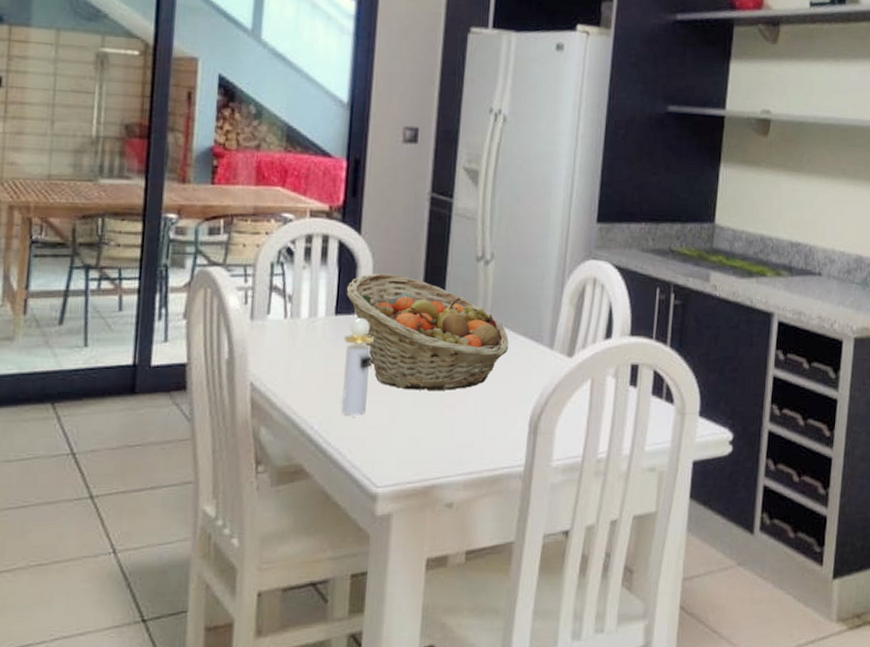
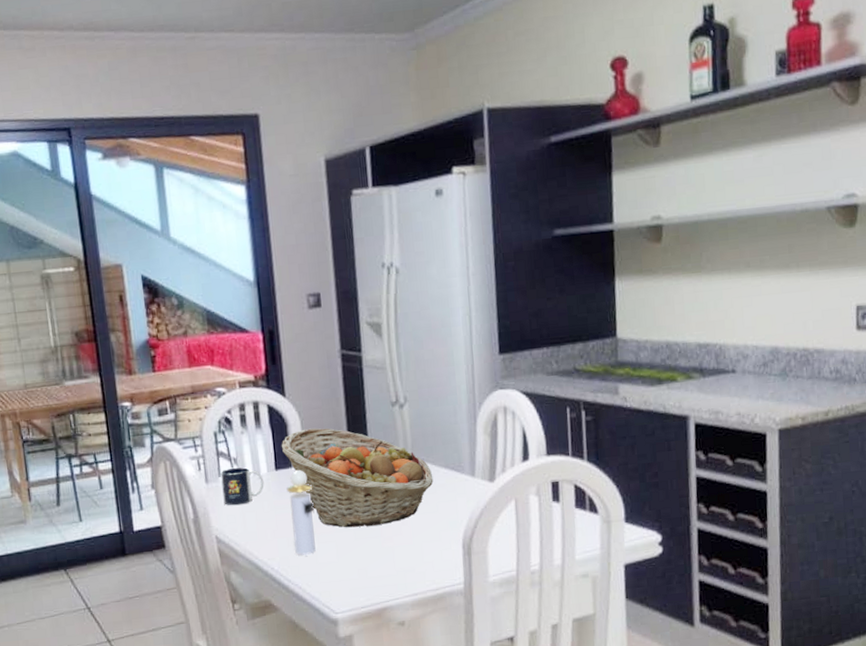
mug: none [267,305,320,350] -> present [220,467,264,506]

